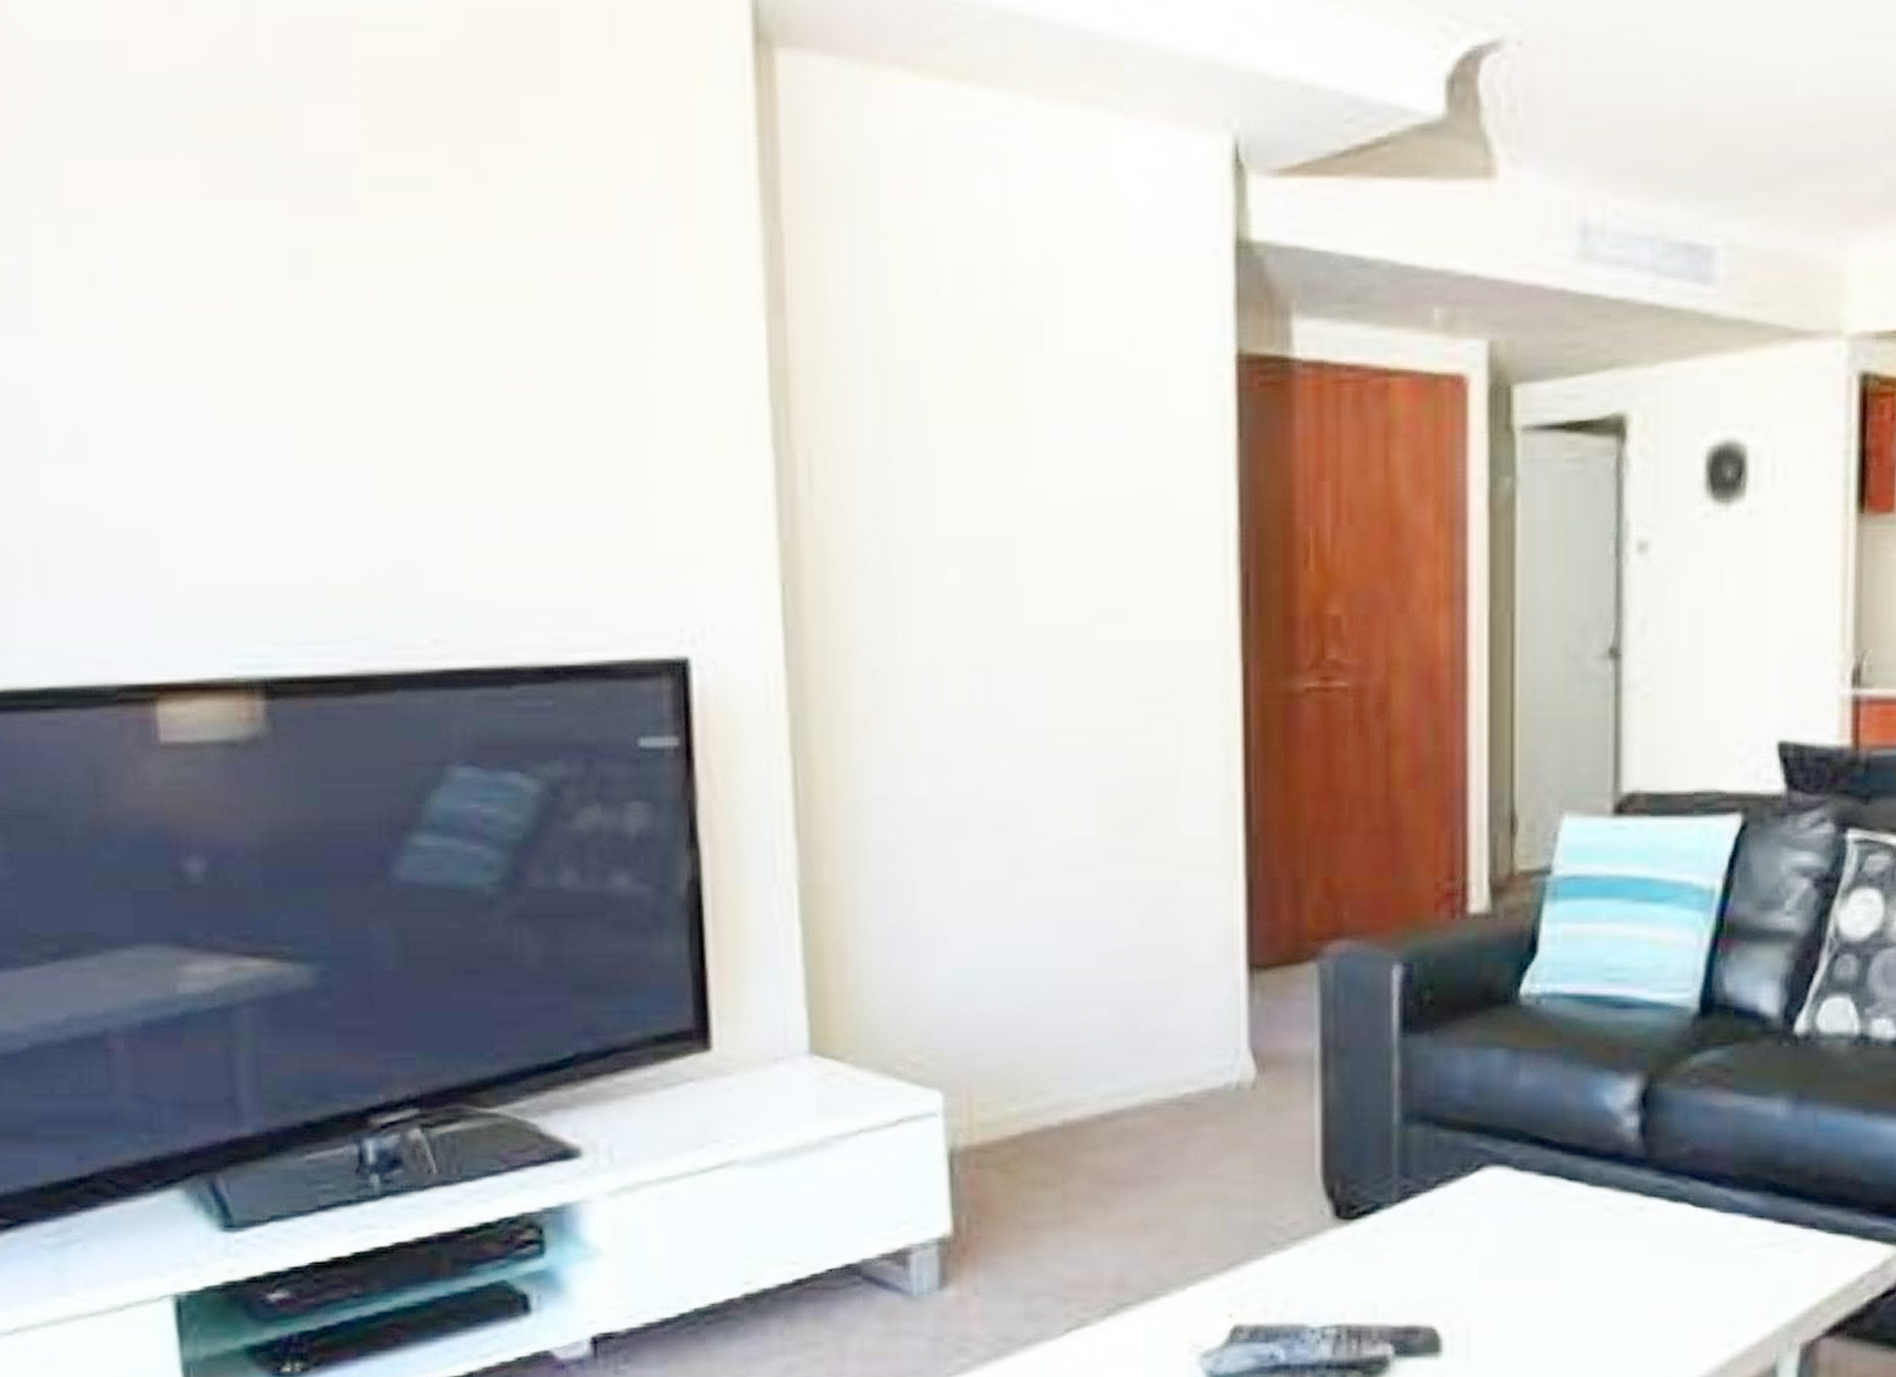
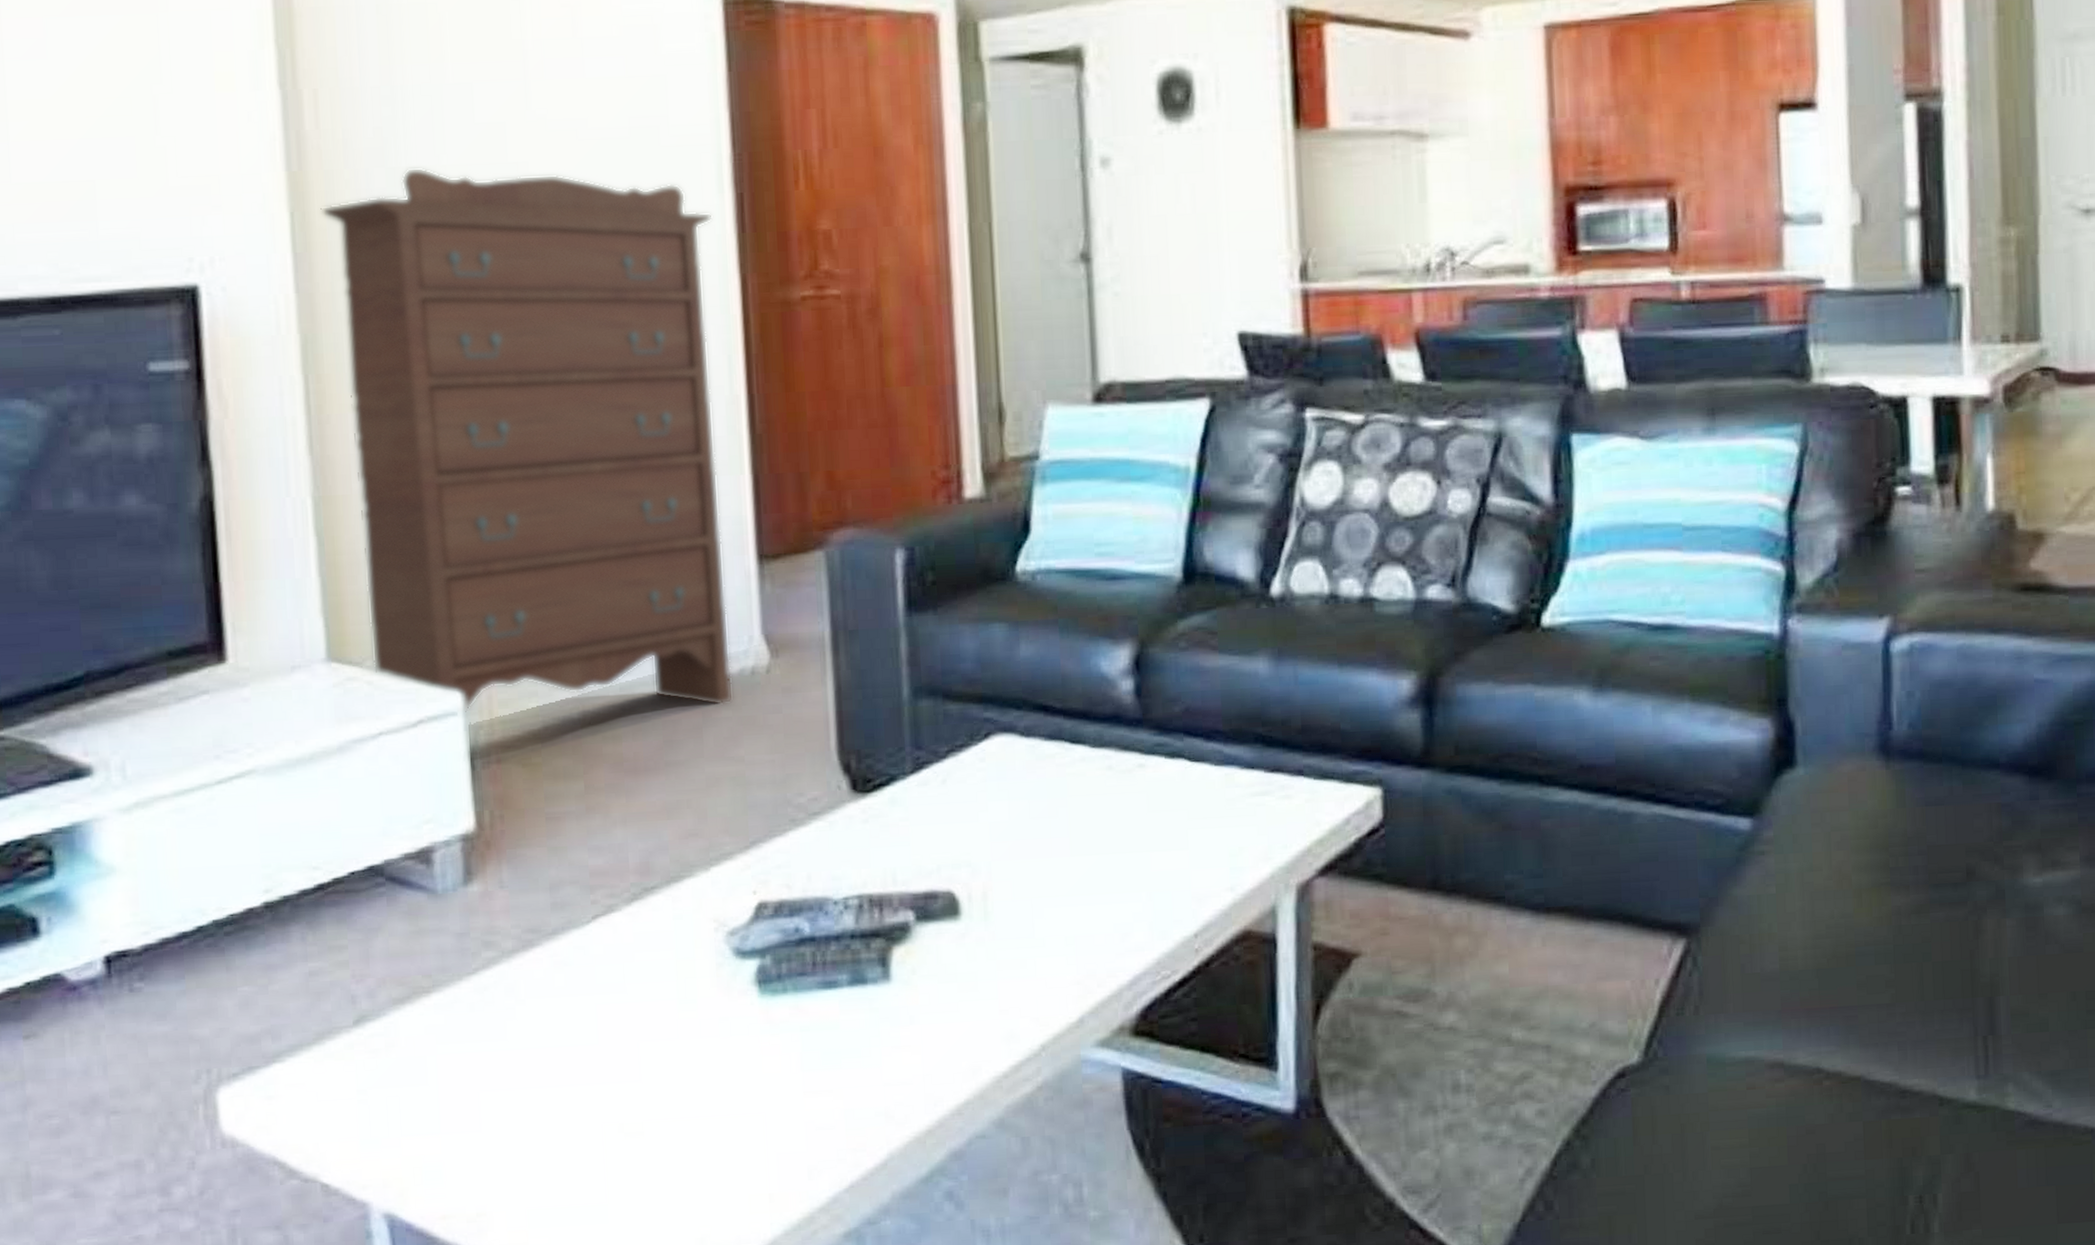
dresser: none [812,537,1217,1121] -> present [320,167,734,712]

